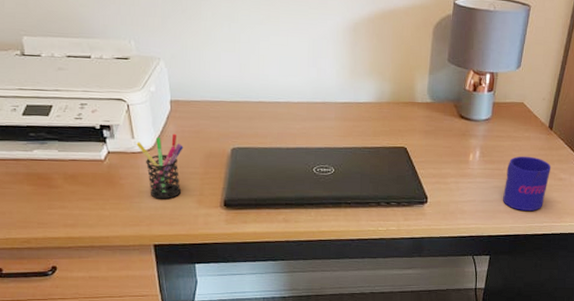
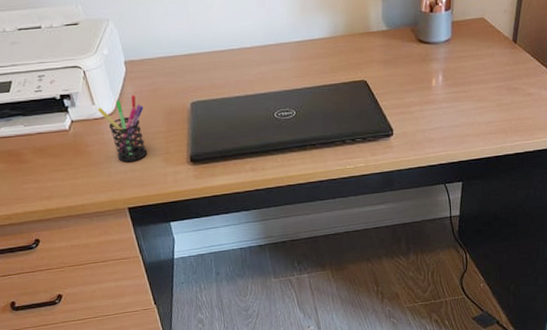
mug: present [503,156,552,211] -> none [470,74,519,132]

